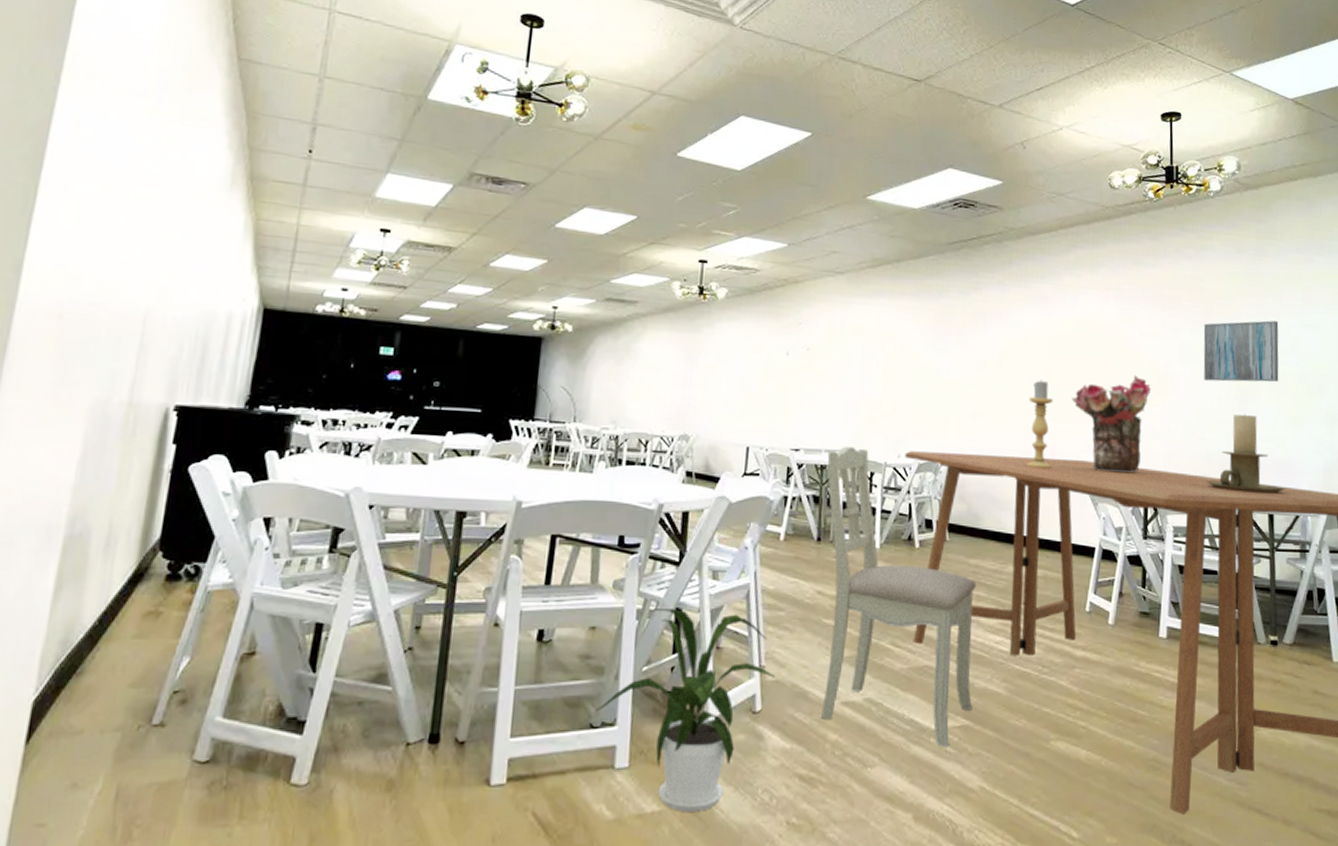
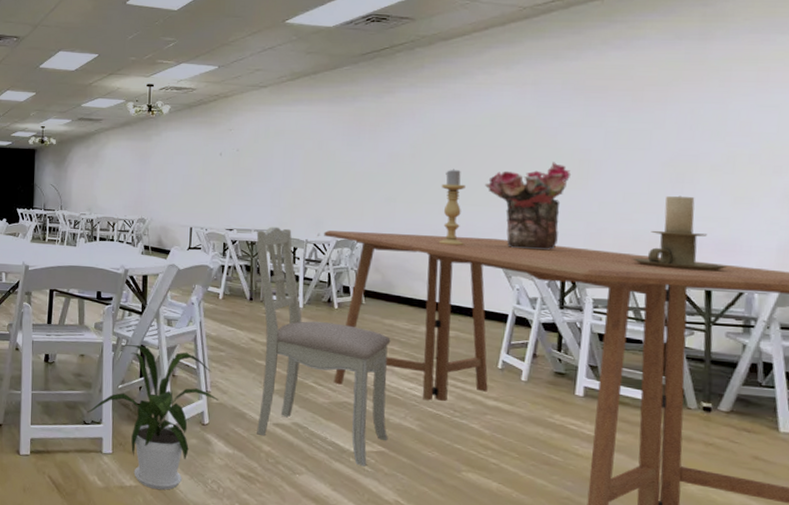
wall art: present [1203,320,1279,382] -> none [631,104,726,165]

